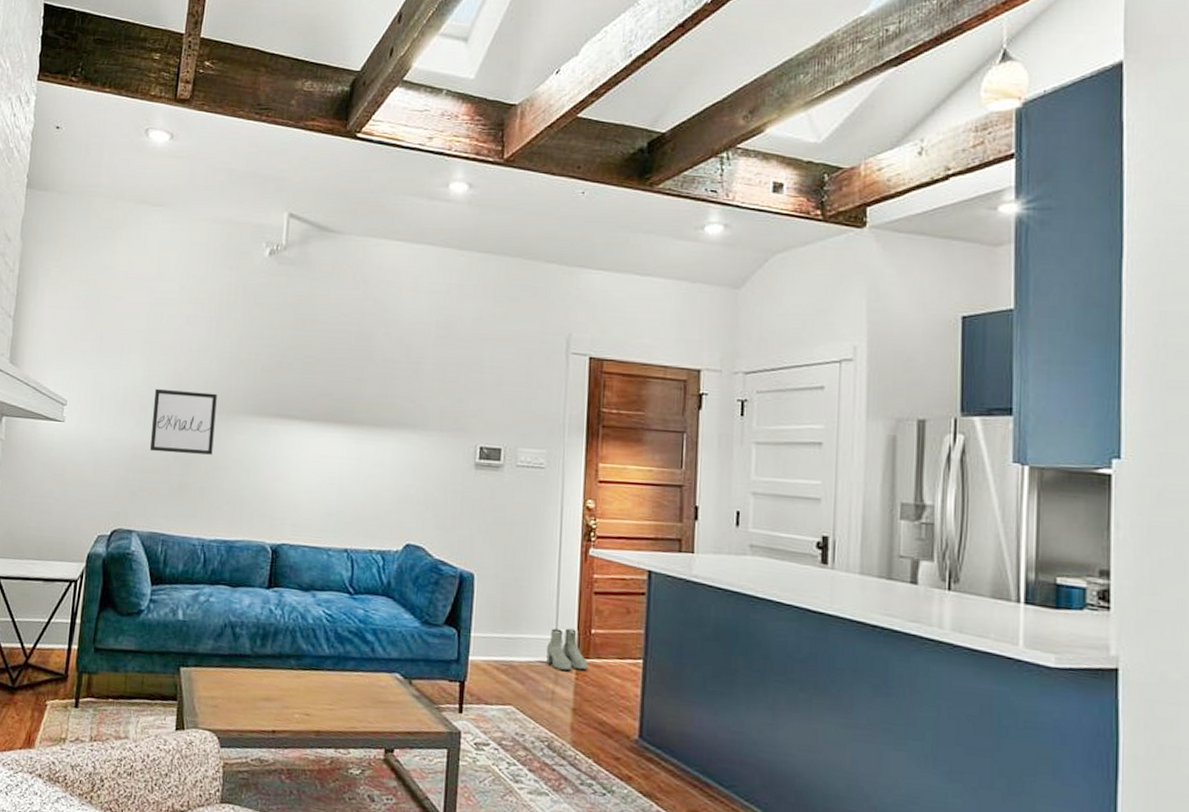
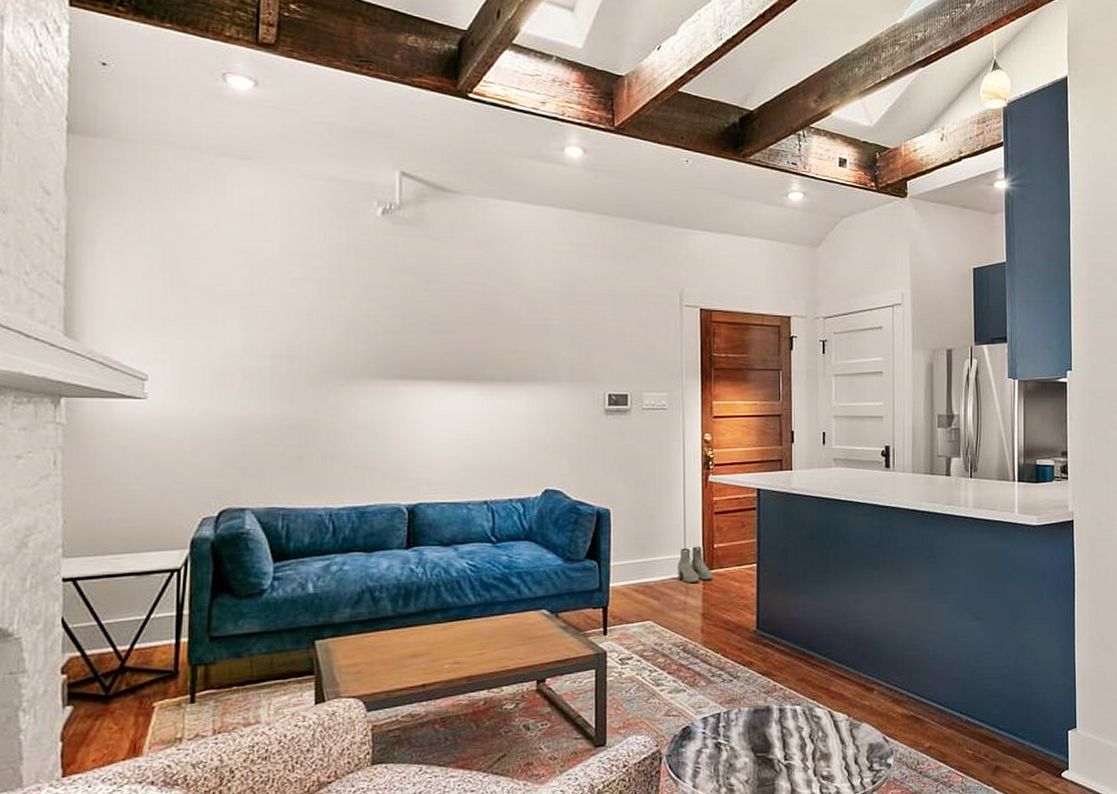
wall art: present [150,388,217,455] -> none [260,356,334,423]

